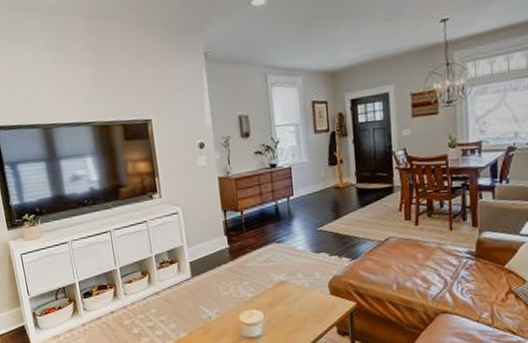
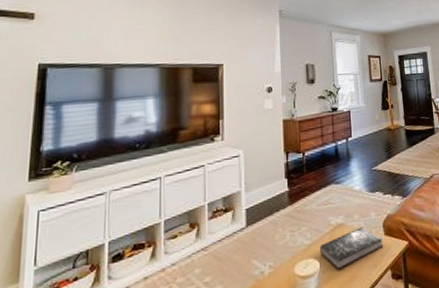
book: none [263,285,329,321] -> present [320,227,384,270]

